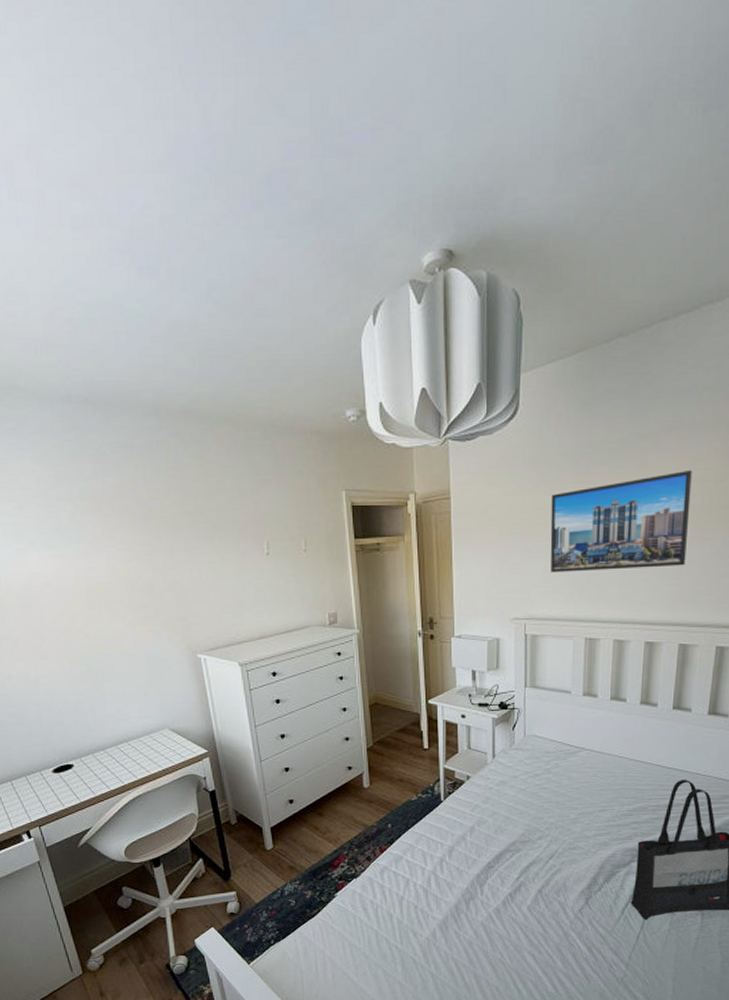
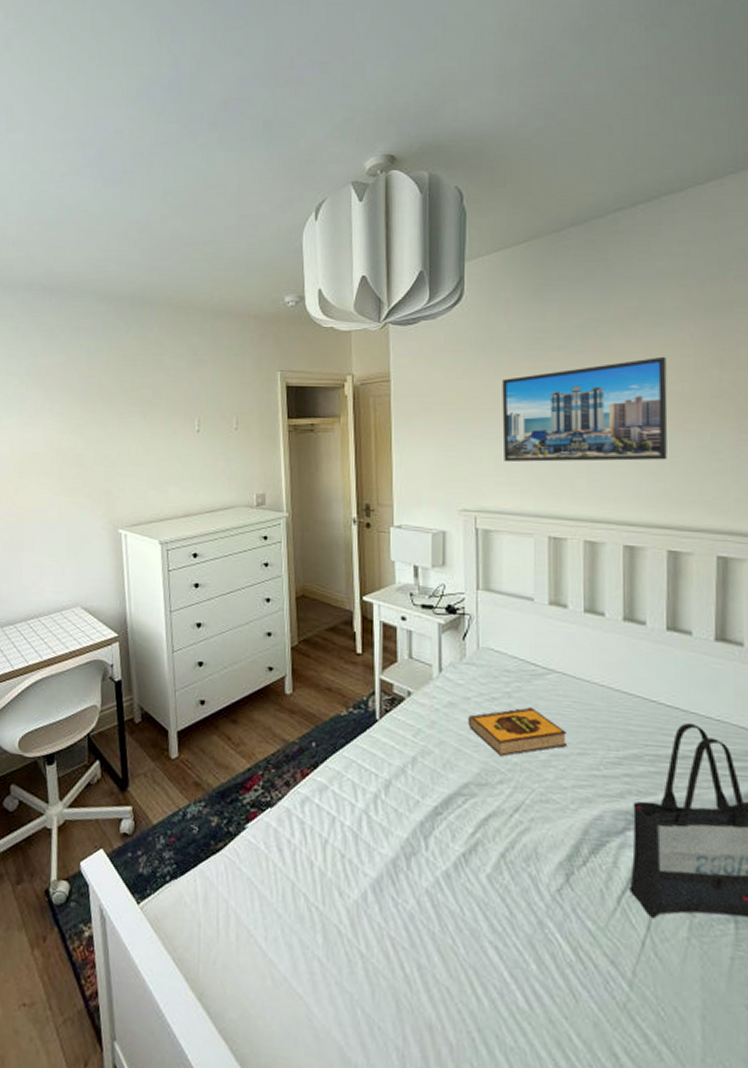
hardback book: none [515,779,592,819] -> present [468,707,568,757]

